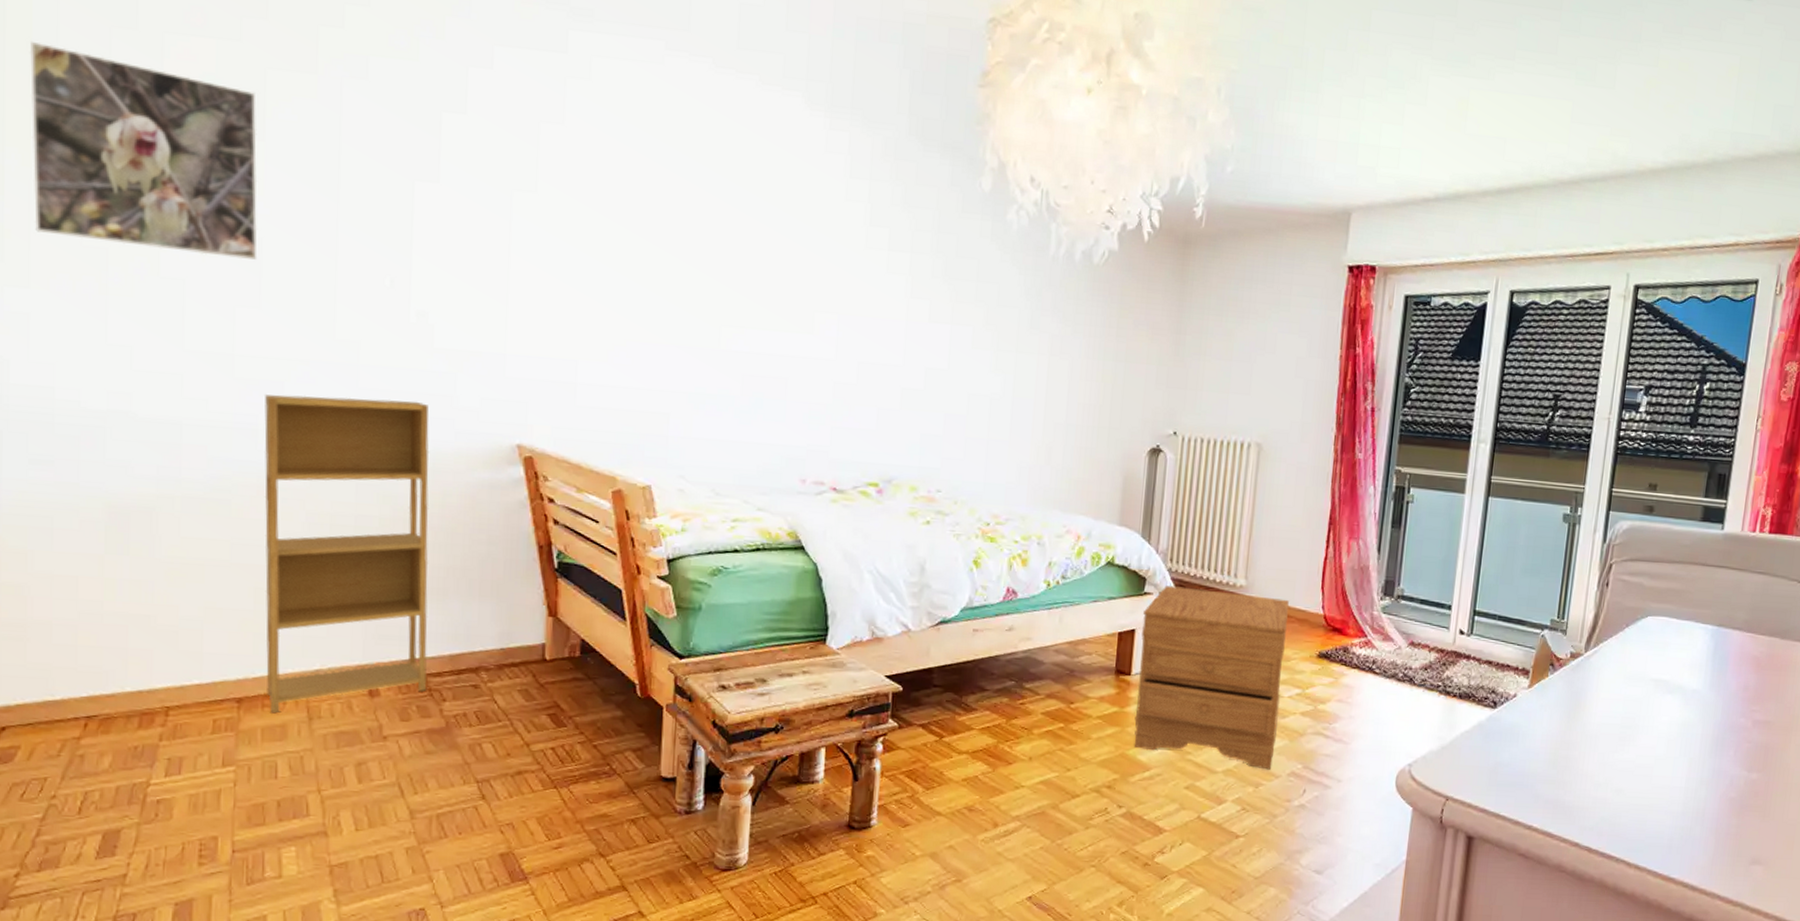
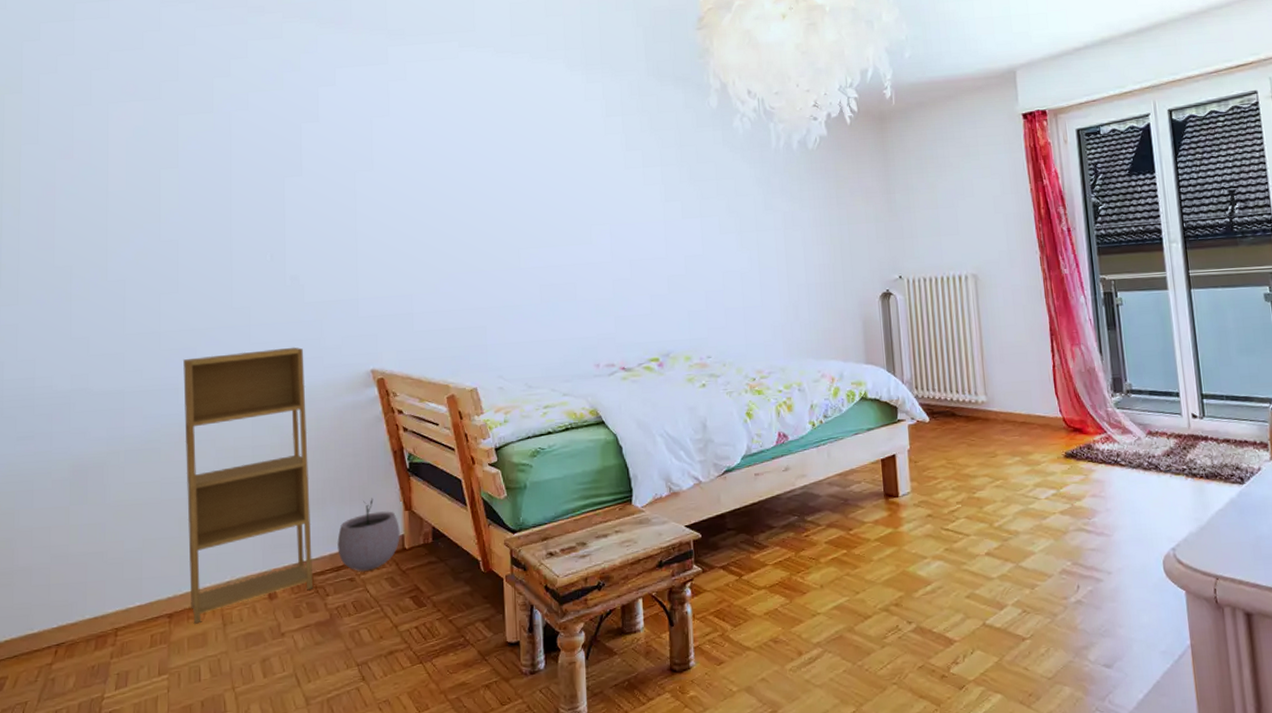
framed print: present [29,41,258,260] -> none [19,126,175,262]
plant pot: none [460,596,540,679] -> present [337,498,400,571]
nightstand: present [1134,585,1289,770] -> none [900,408,1043,570]

